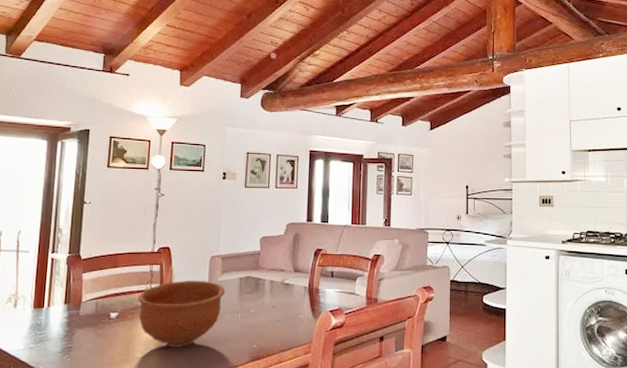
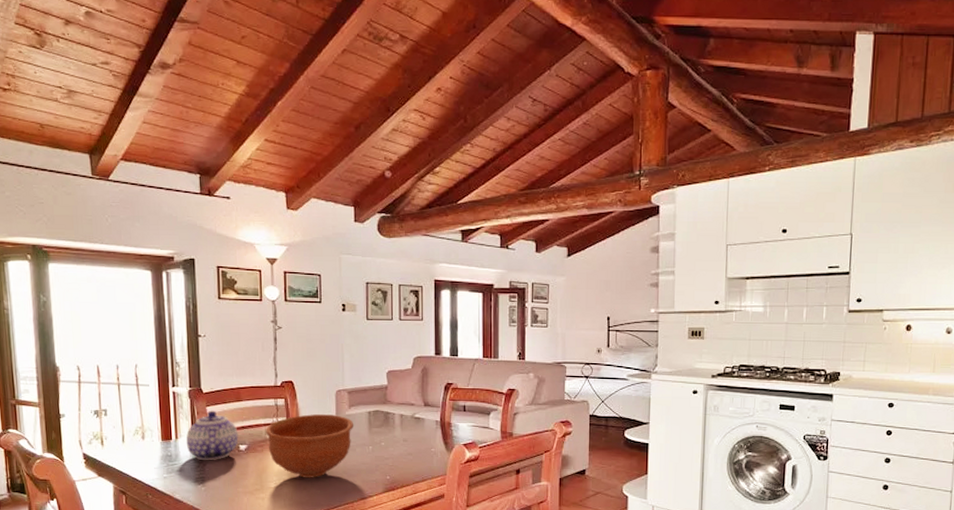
teapot: none [57,277,111,329] -> present [186,410,239,460]

